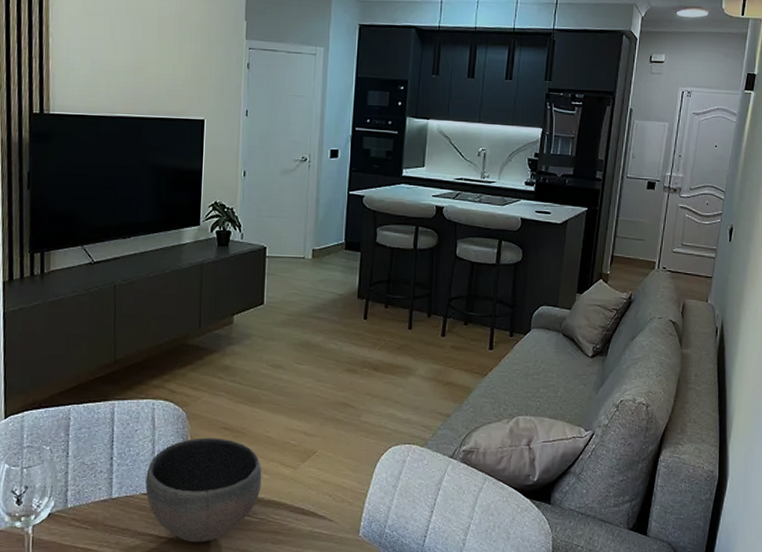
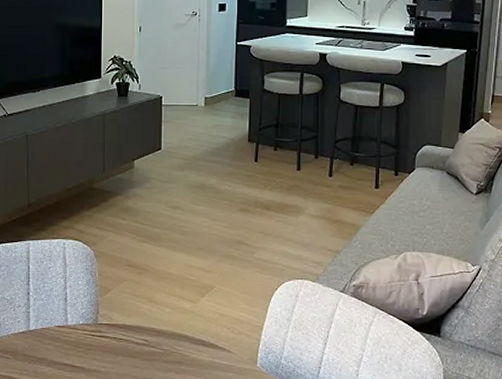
bowl: present [145,437,262,543] -> none [59,274,165,372]

